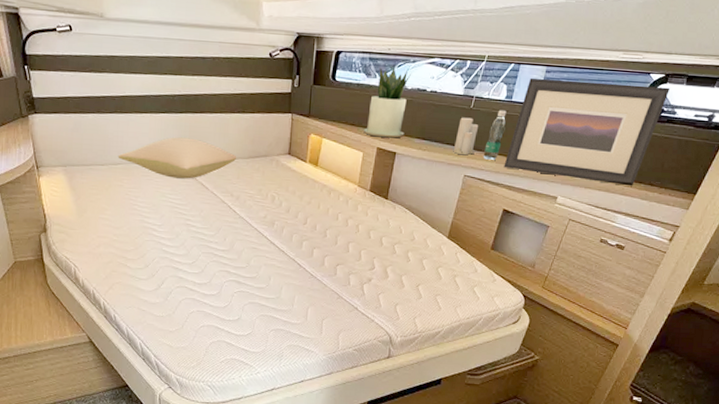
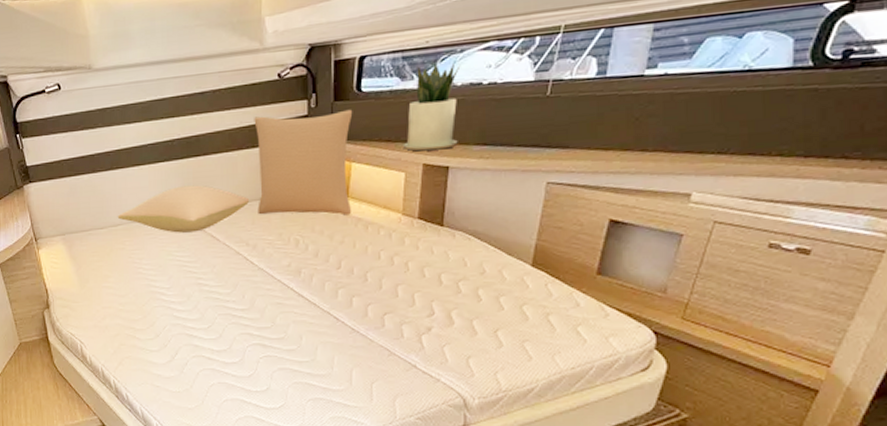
pillow: none [243,87,327,181] -> present [254,109,353,216]
candle: present [453,116,479,156] -> none [527,107,561,158]
bottle: present [483,110,507,160] -> none [571,90,602,158]
picture frame: present [504,77,670,186] -> none [604,17,860,166]

